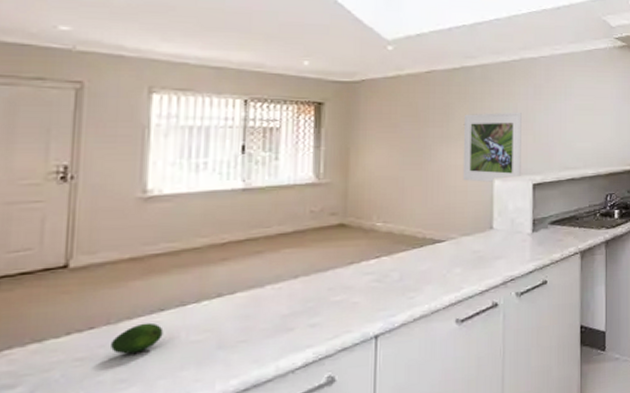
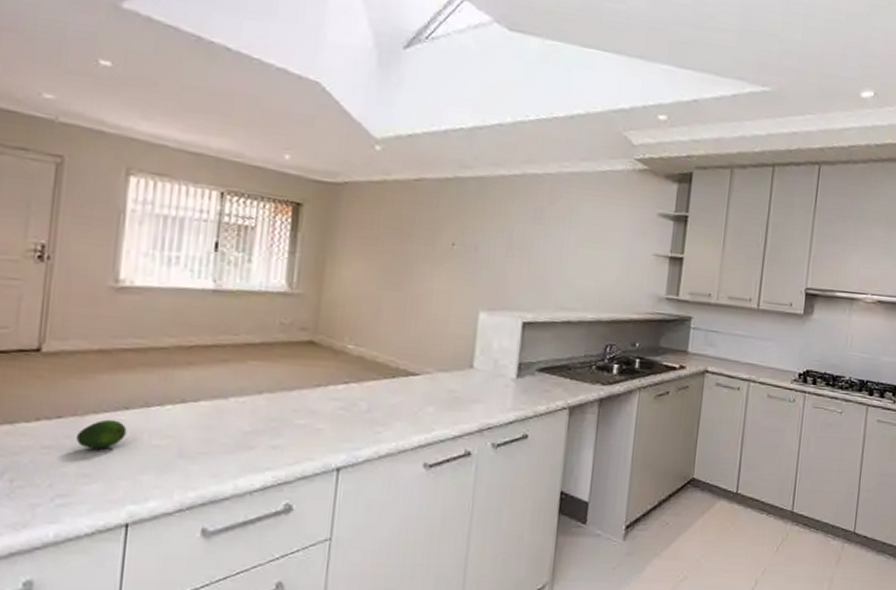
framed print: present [462,113,522,183] -> none [444,232,518,316]

